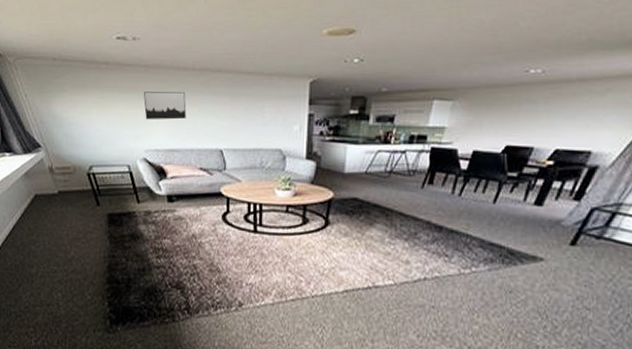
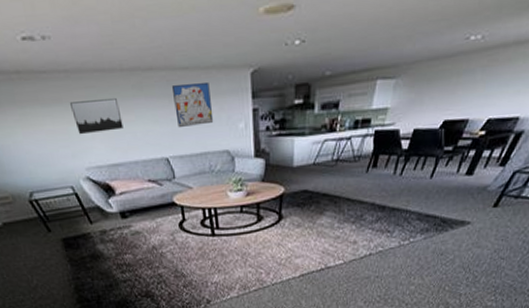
wall art: none [235,87,271,124] -> present [171,83,214,128]

